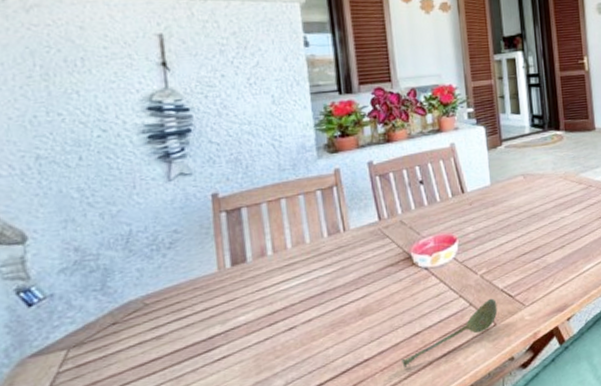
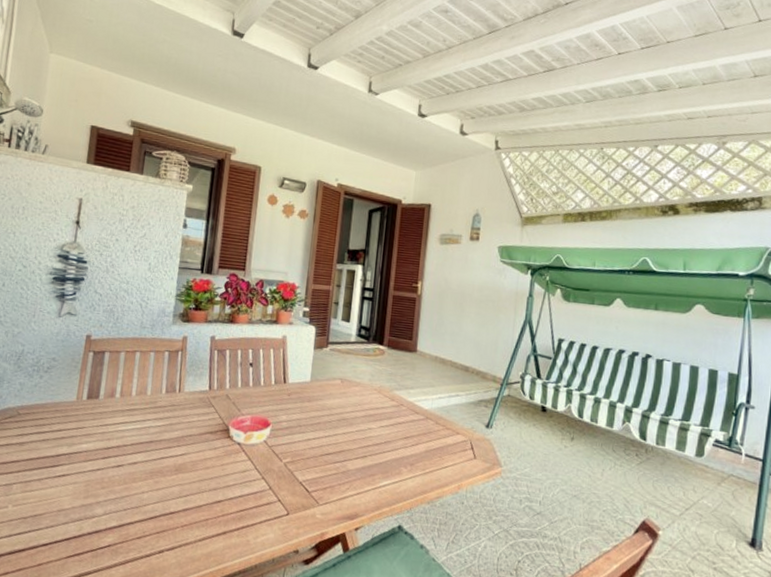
soupspoon: present [401,298,498,368] -> none [200,487,294,530]

